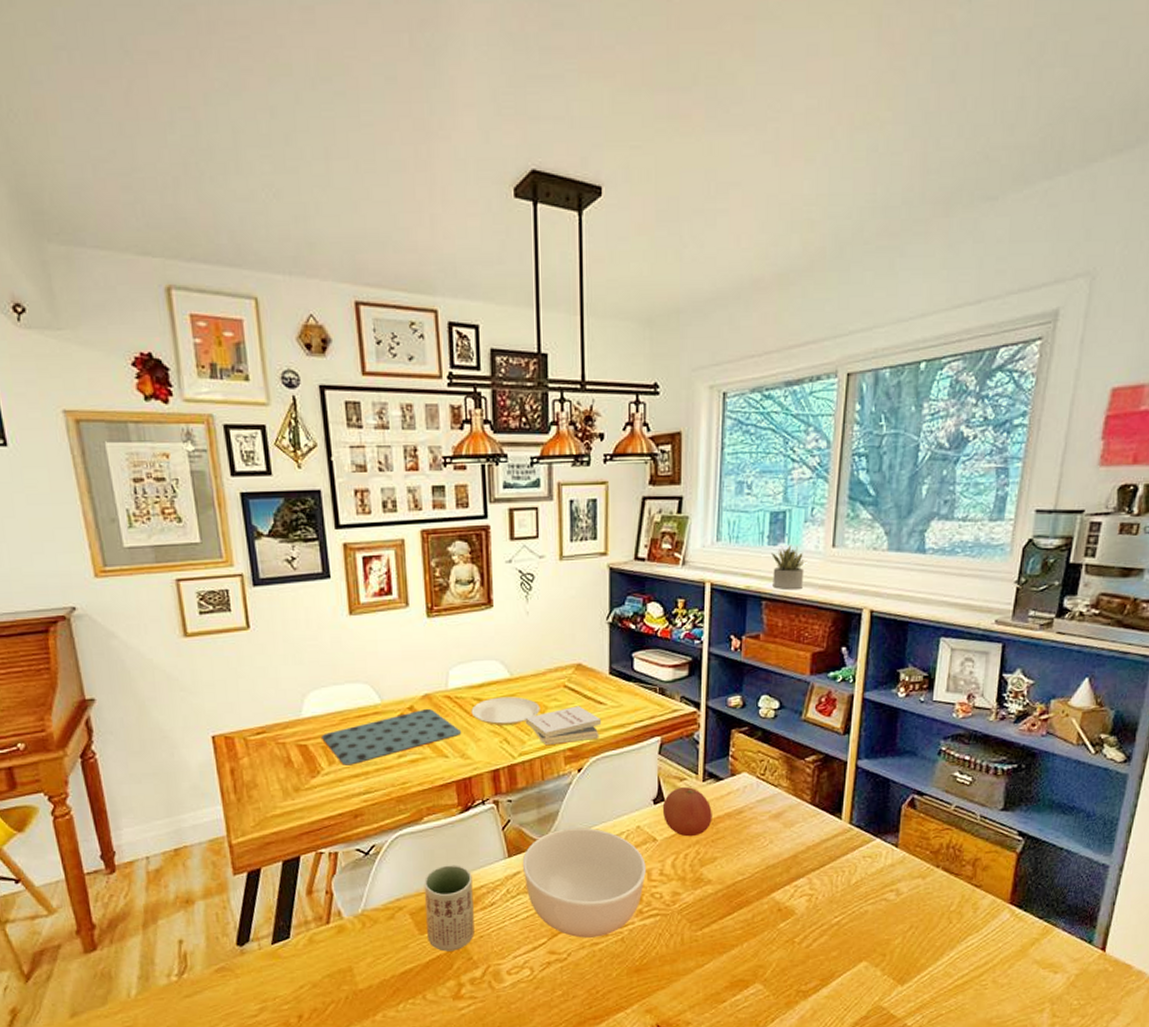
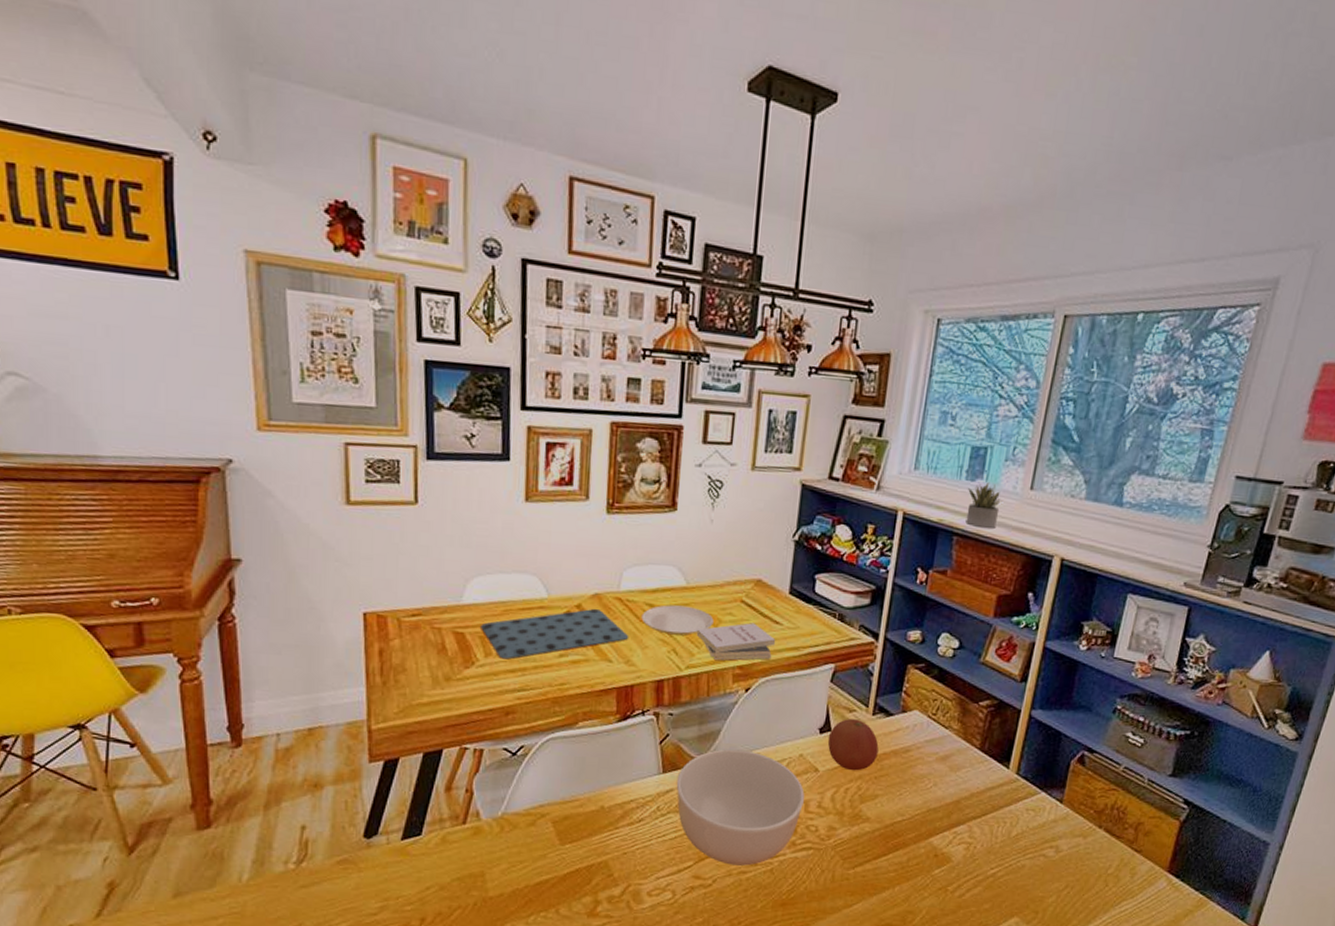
cup: present [423,865,475,952] -> none [568,774,623,866]

